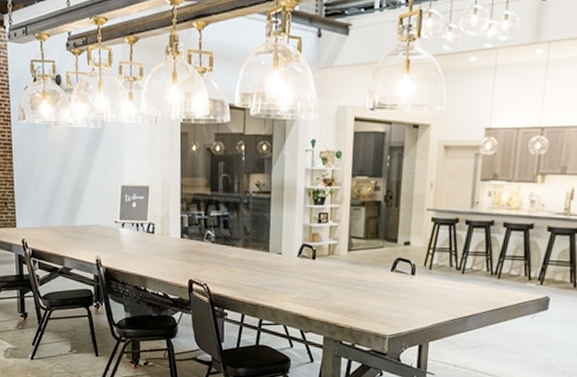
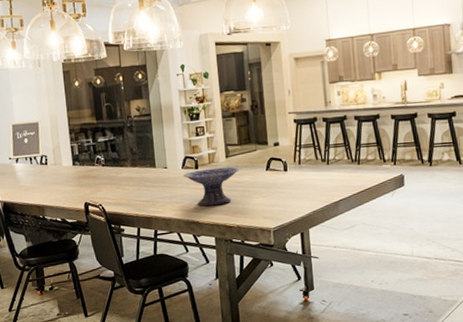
decorative bowl: none [298,260,362,302] -> present [183,166,240,206]

